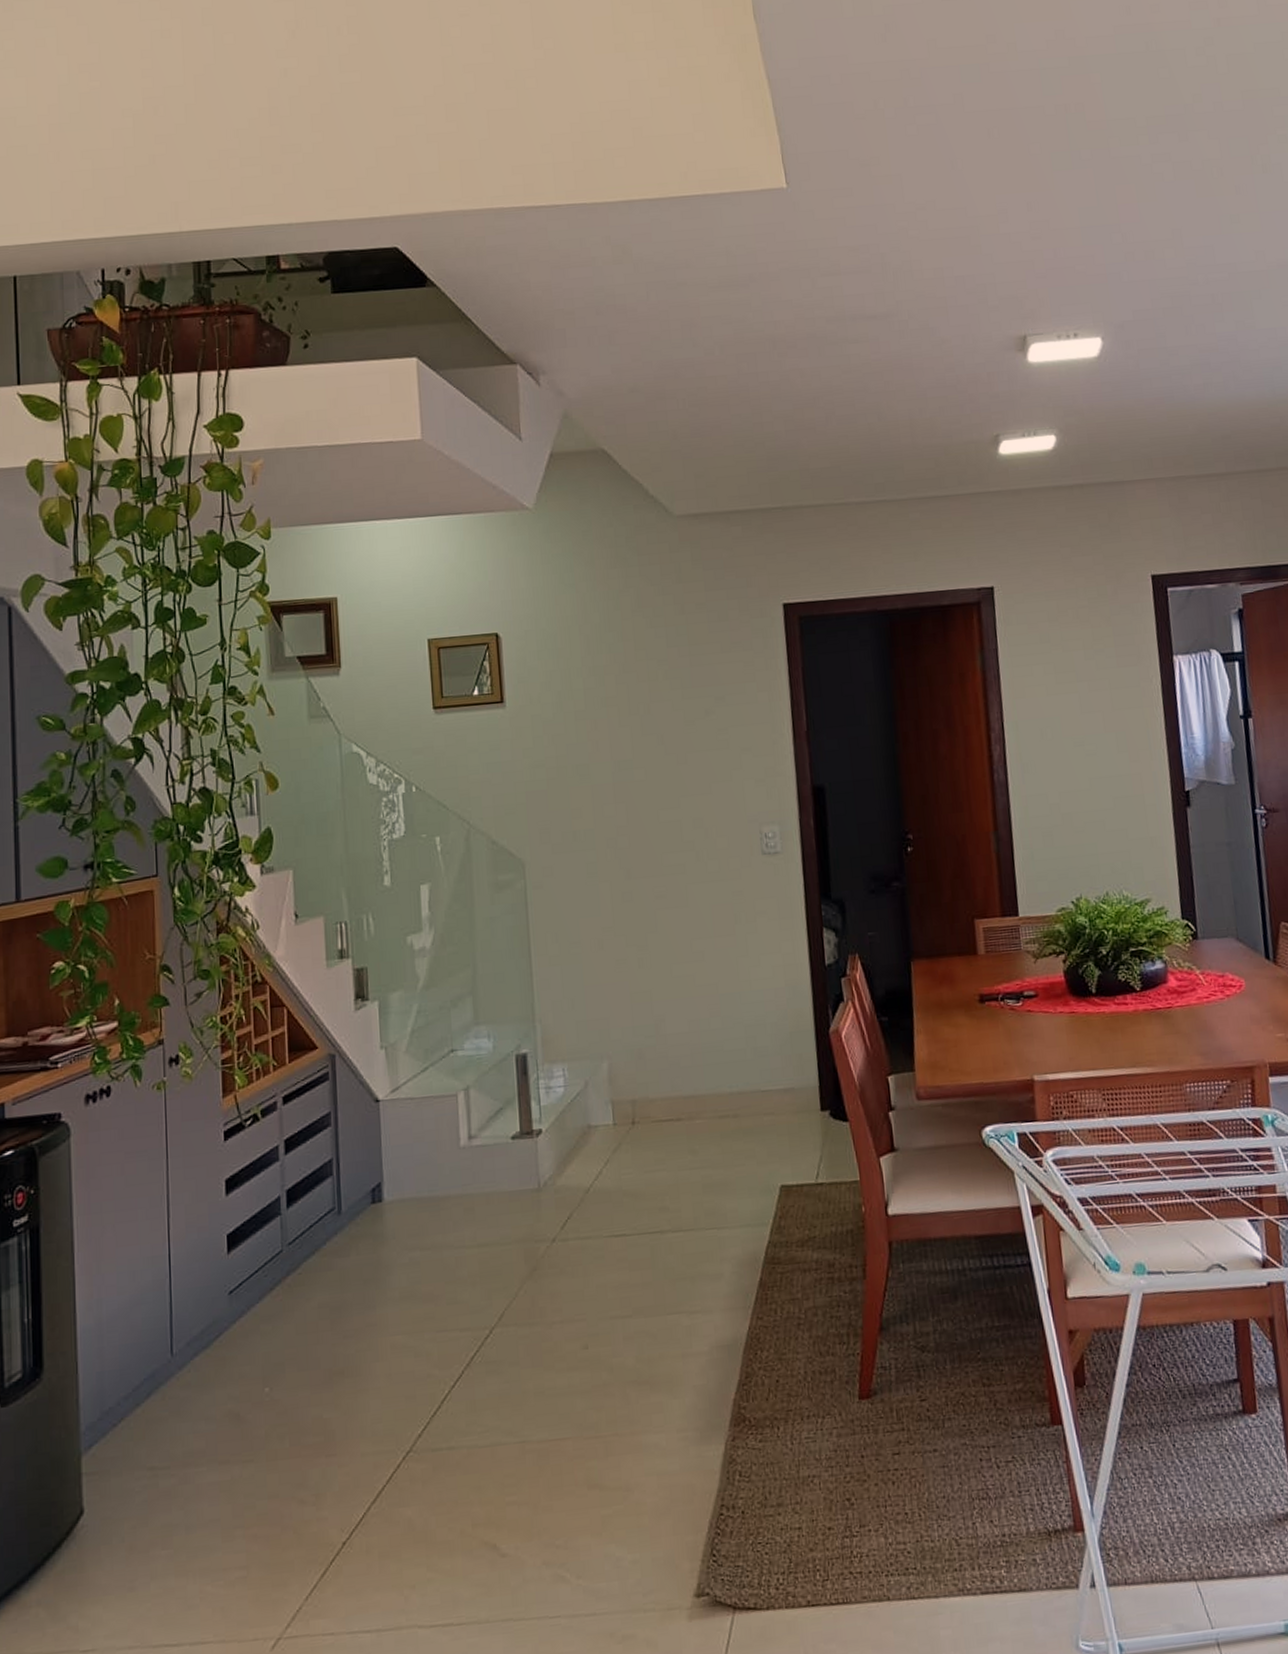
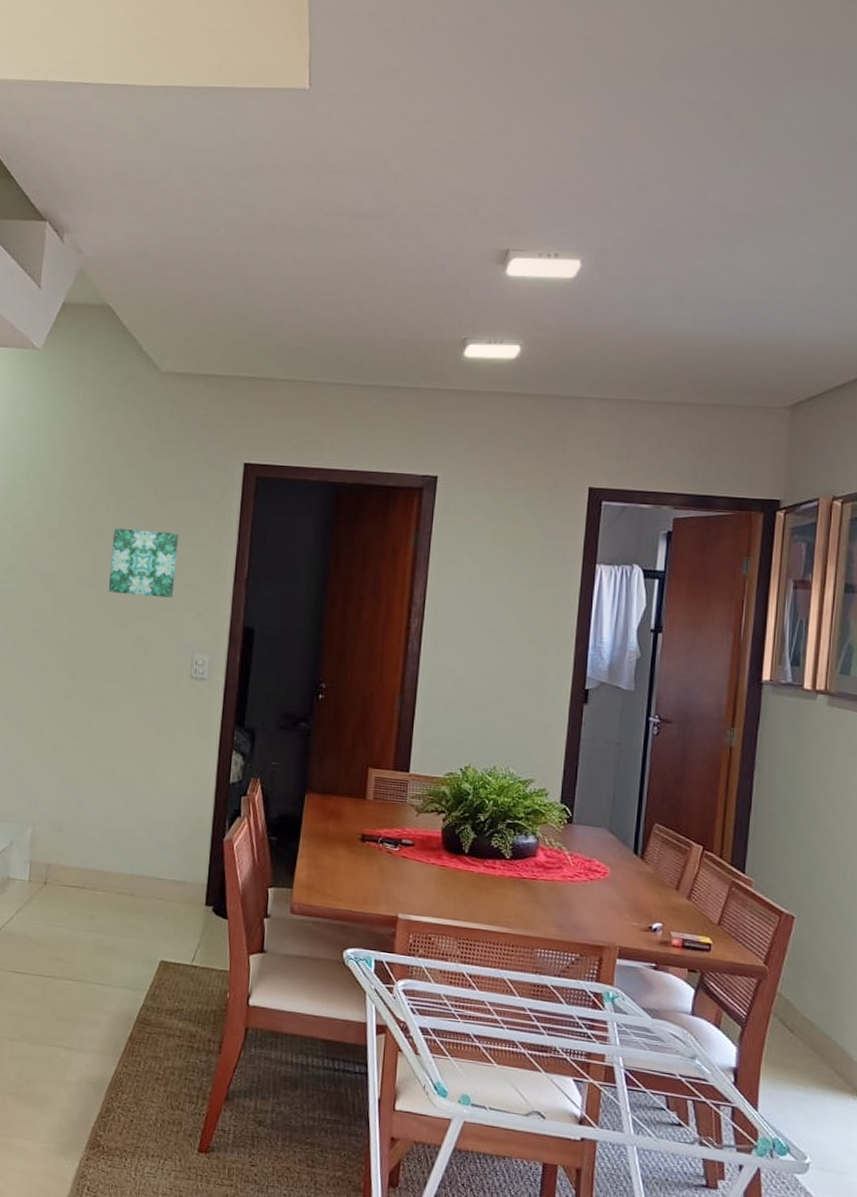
wall art: none [648,693,728,773] -> present [108,528,179,598]

